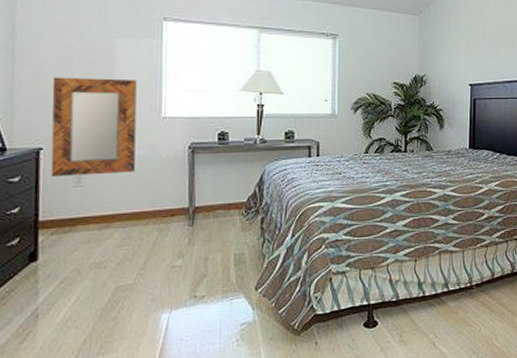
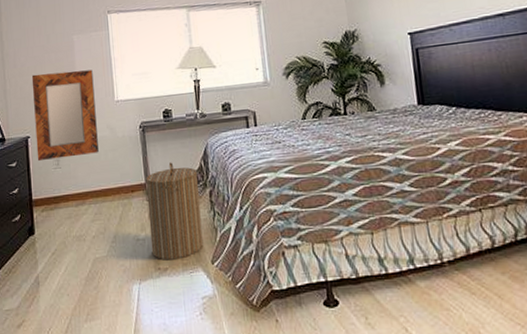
laundry hamper: none [188,187,251,288] -> present [145,162,204,261]

